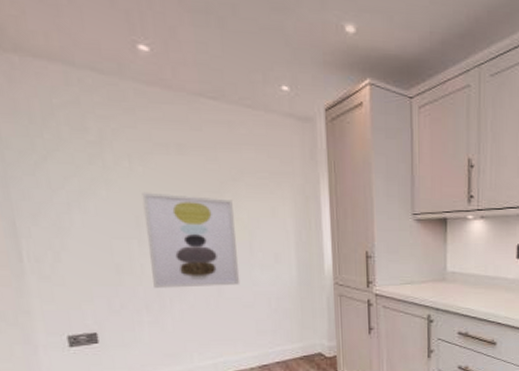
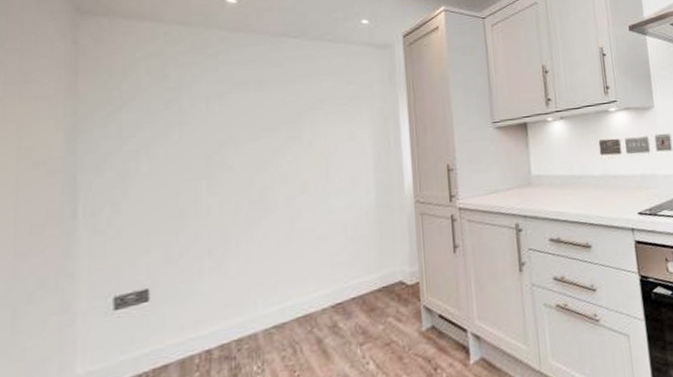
wall art: present [142,192,240,288] -> none [216,128,315,230]

